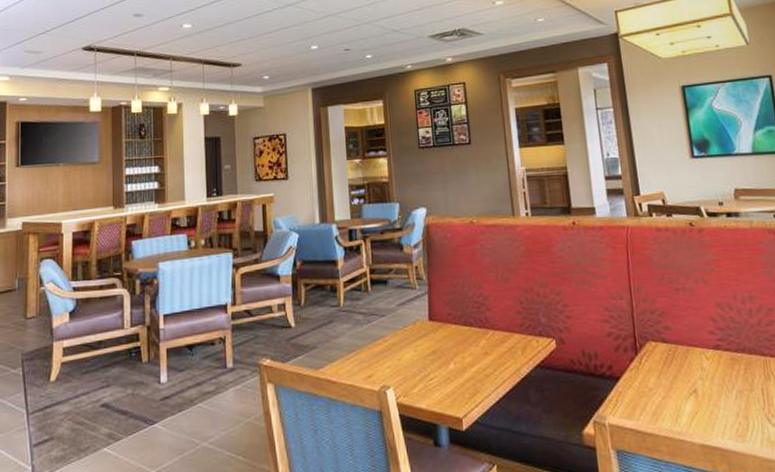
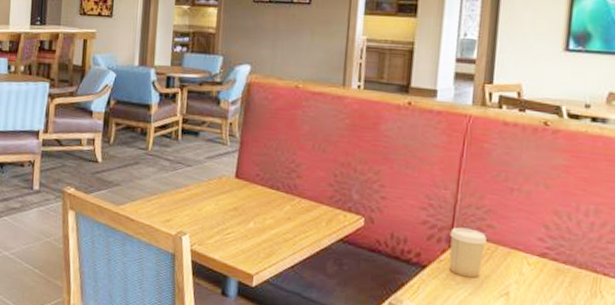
cup: none [633,333,668,382] -> present [448,227,487,278]

